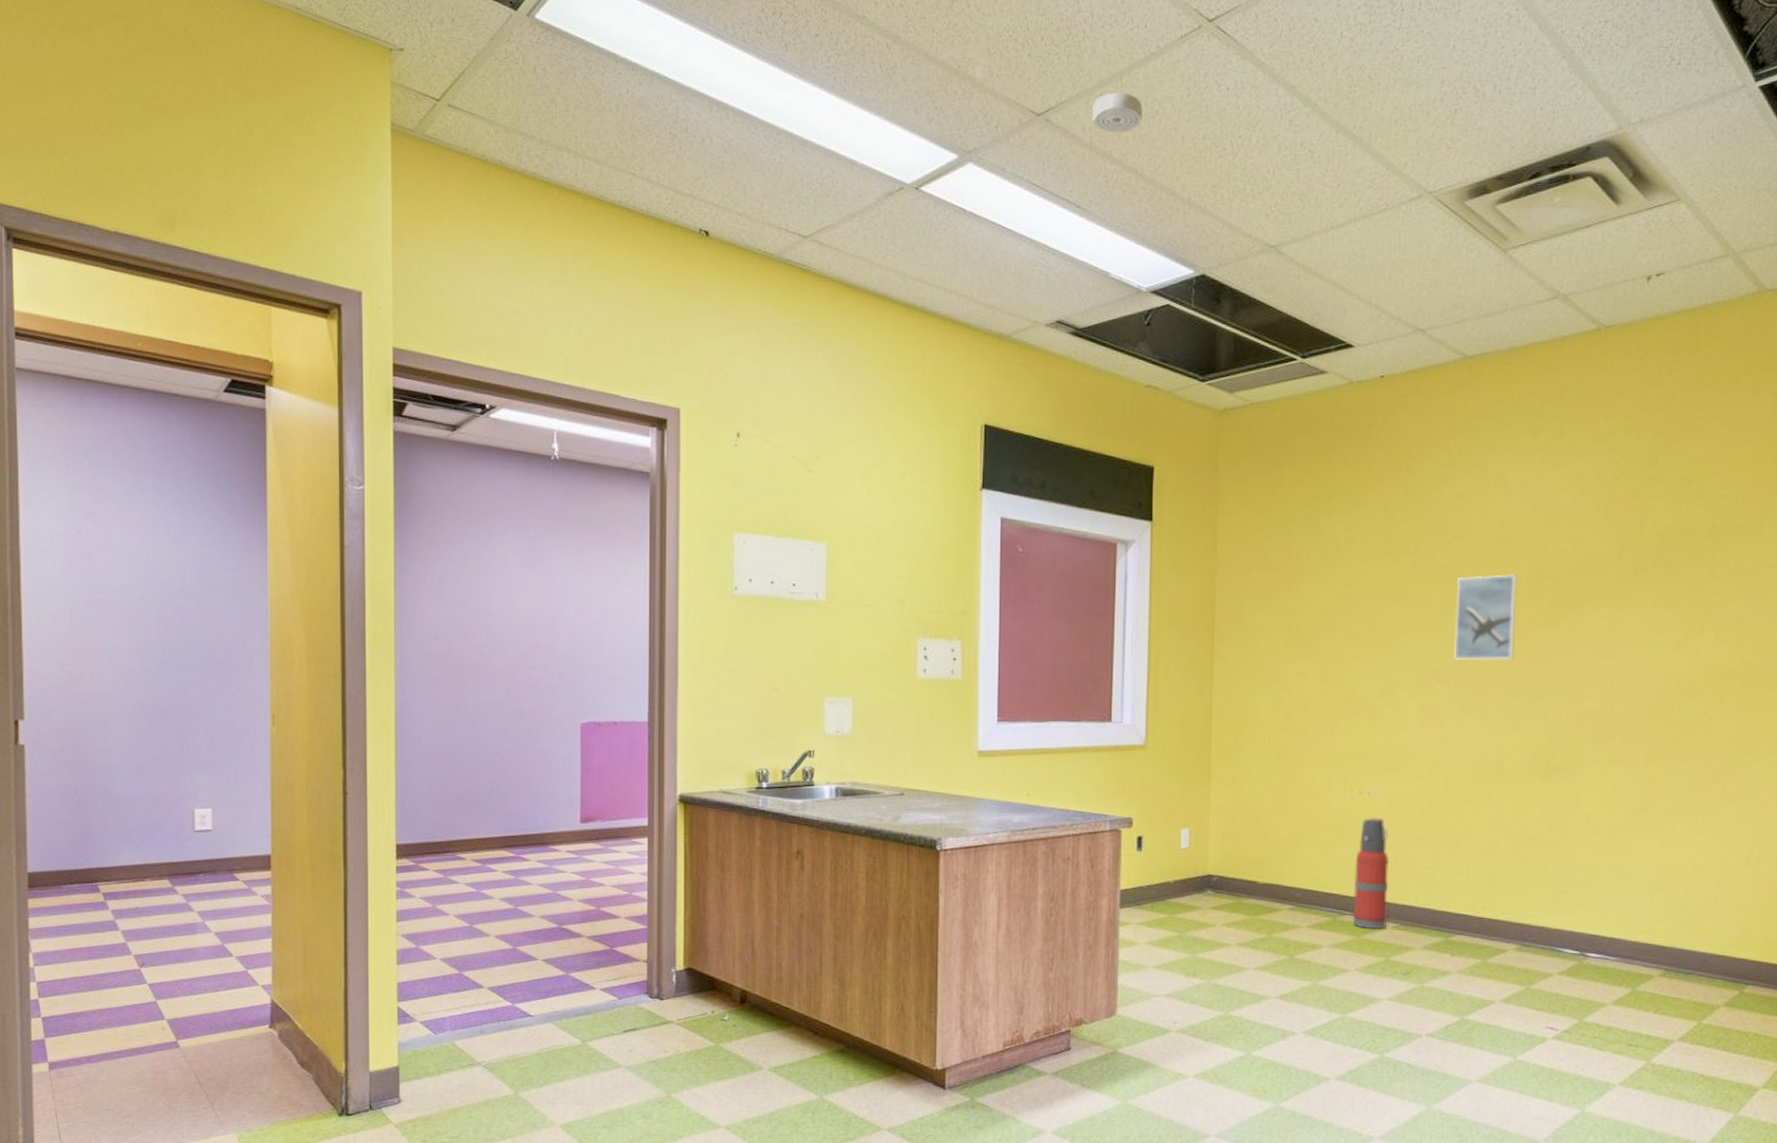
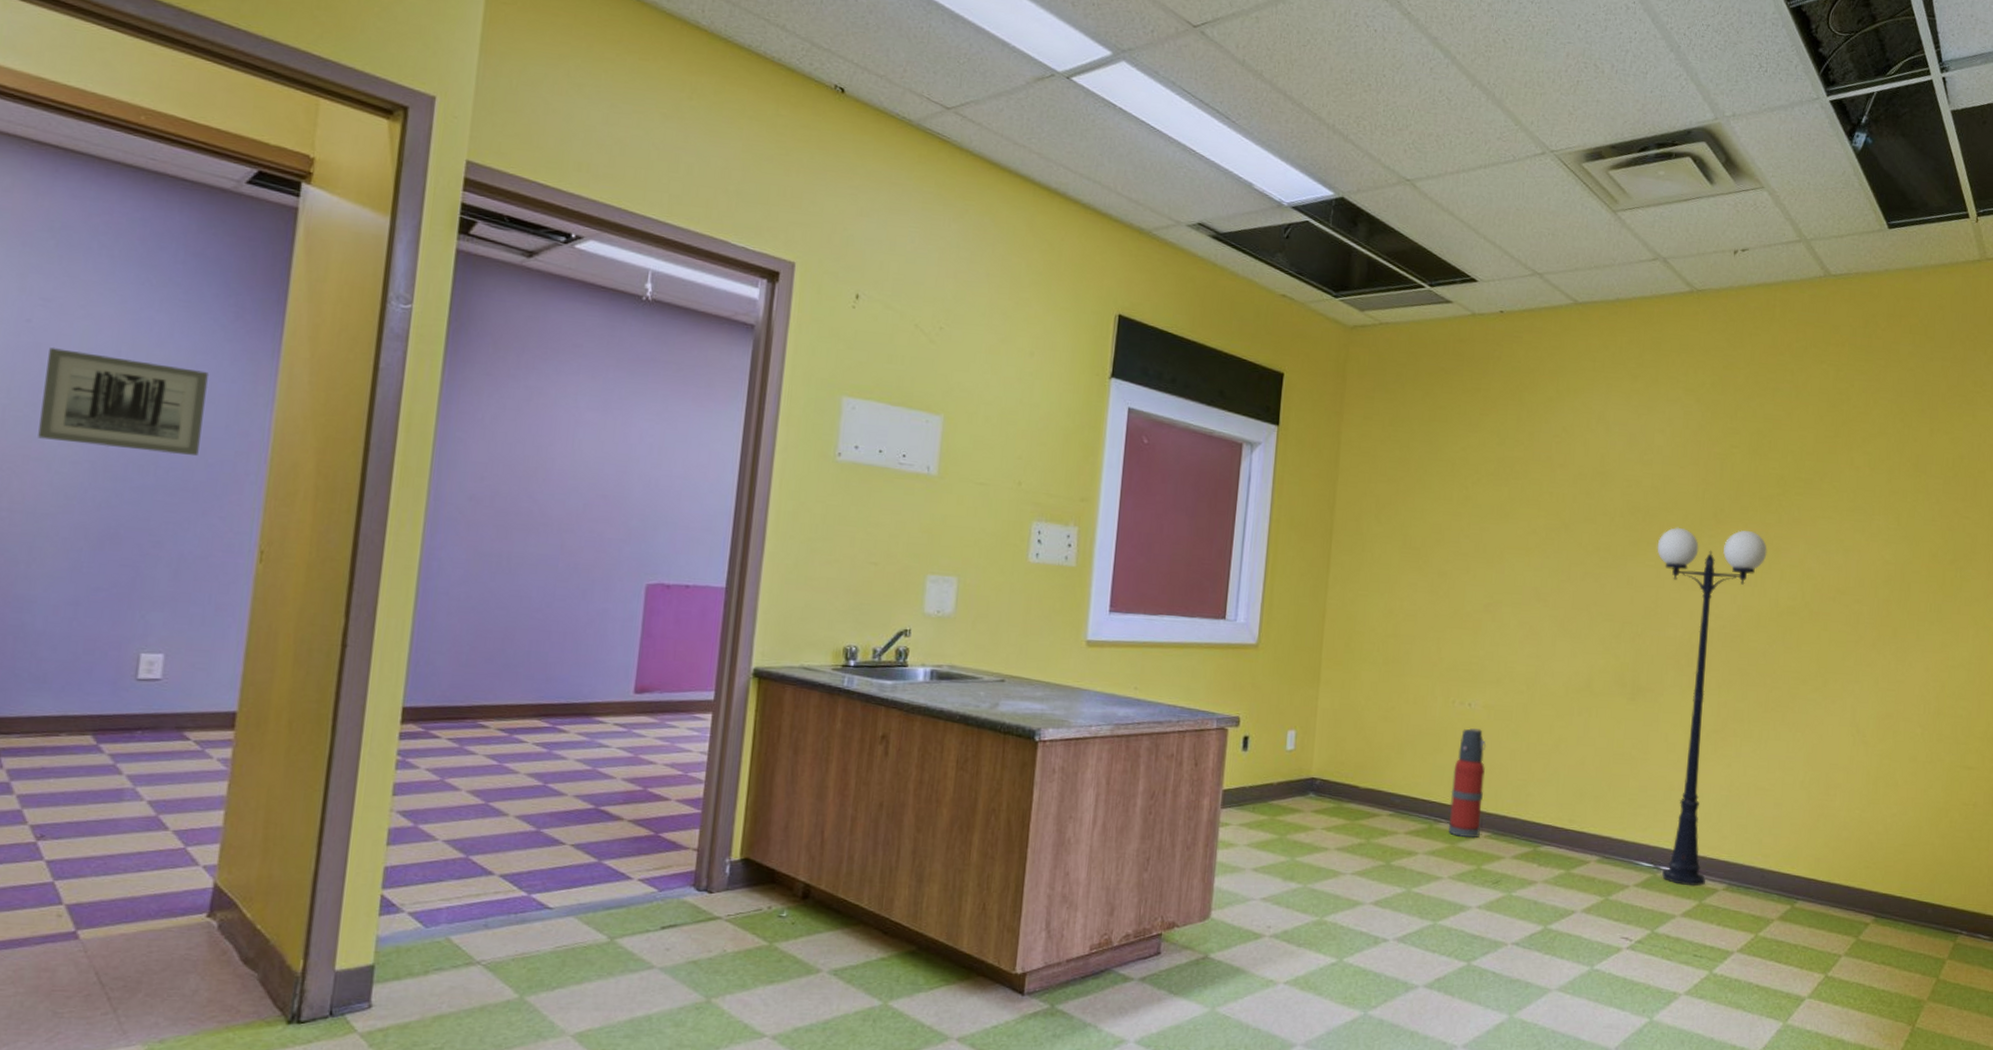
wall art: none [97,554,216,636] -> present [38,348,208,455]
smoke detector: present [1092,92,1143,133] -> none [1246,17,1295,56]
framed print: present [1454,574,1518,660] -> none [1554,505,1614,585]
floor lamp: none [1569,589,1699,973] -> present [1657,527,1767,887]

